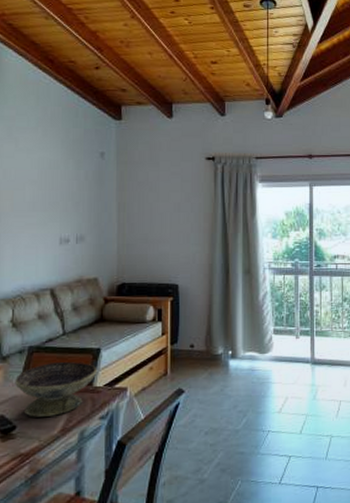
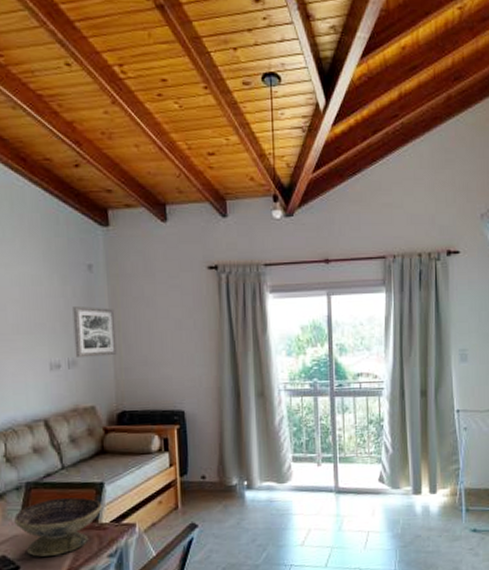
wall art: none [83,187,121,233] -> present [72,305,117,357]

